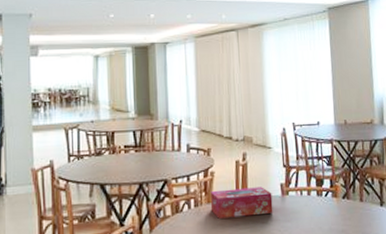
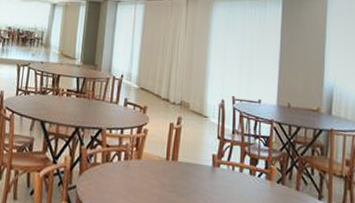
tissue box: present [210,187,273,219] -> none [139,148,203,182]

